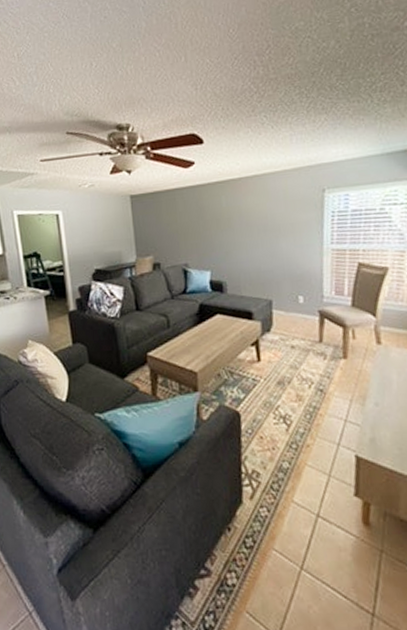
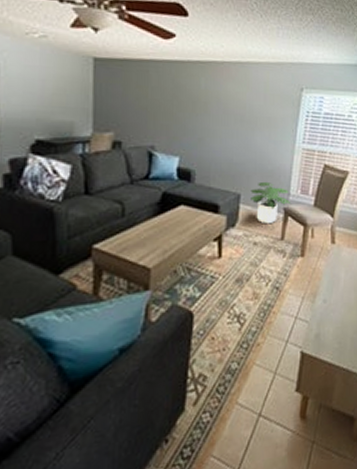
potted plant: none [282,285,325,328] -> present [250,181,290,224]

